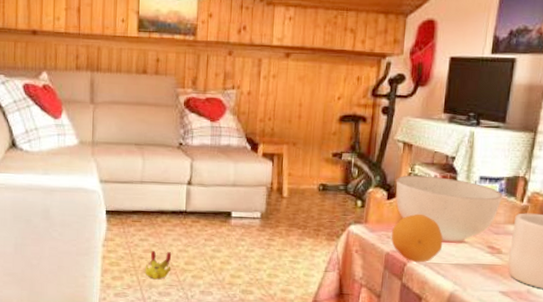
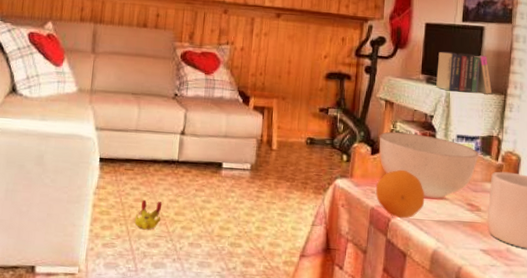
books: none [459,87,521,132] -> present [436,51,492,94]

